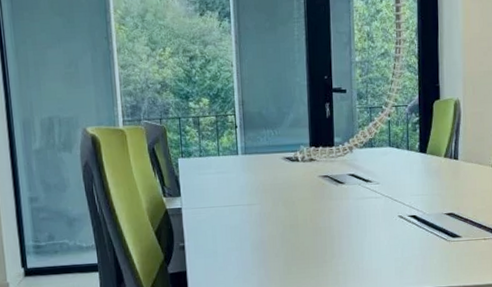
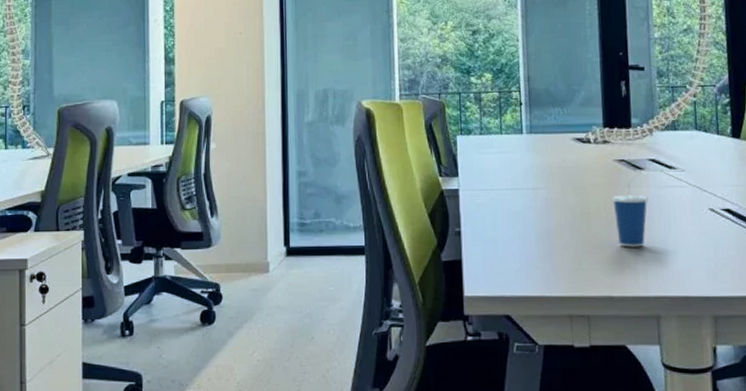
cup: none [316,185,348,252] -> present [611,171,648,247]

